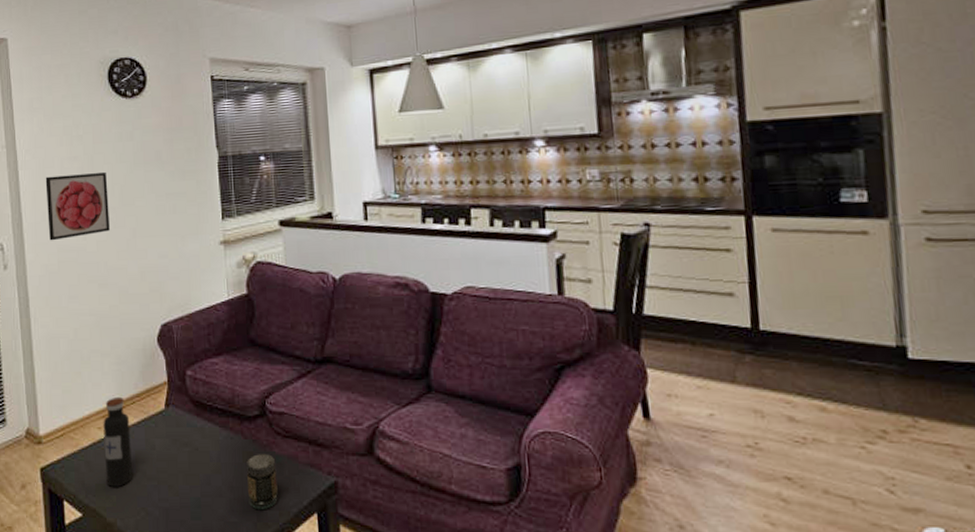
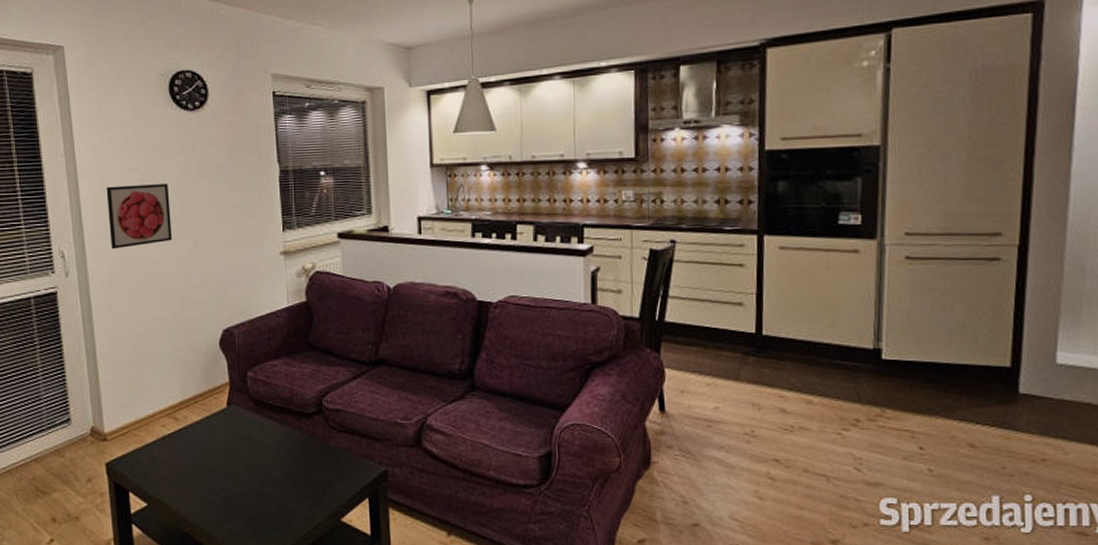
water bottle: present [103,396,133,487] -> none [167,396,197,479]
jar: present [246,454,278,511] -> none [303,447,333,497]

